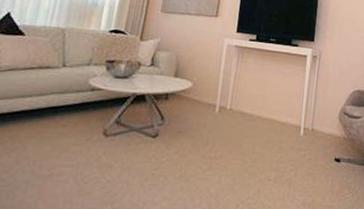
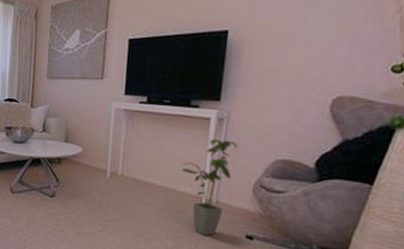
house plant: none [284,73,327,163] -> present [182,138,238,236]

